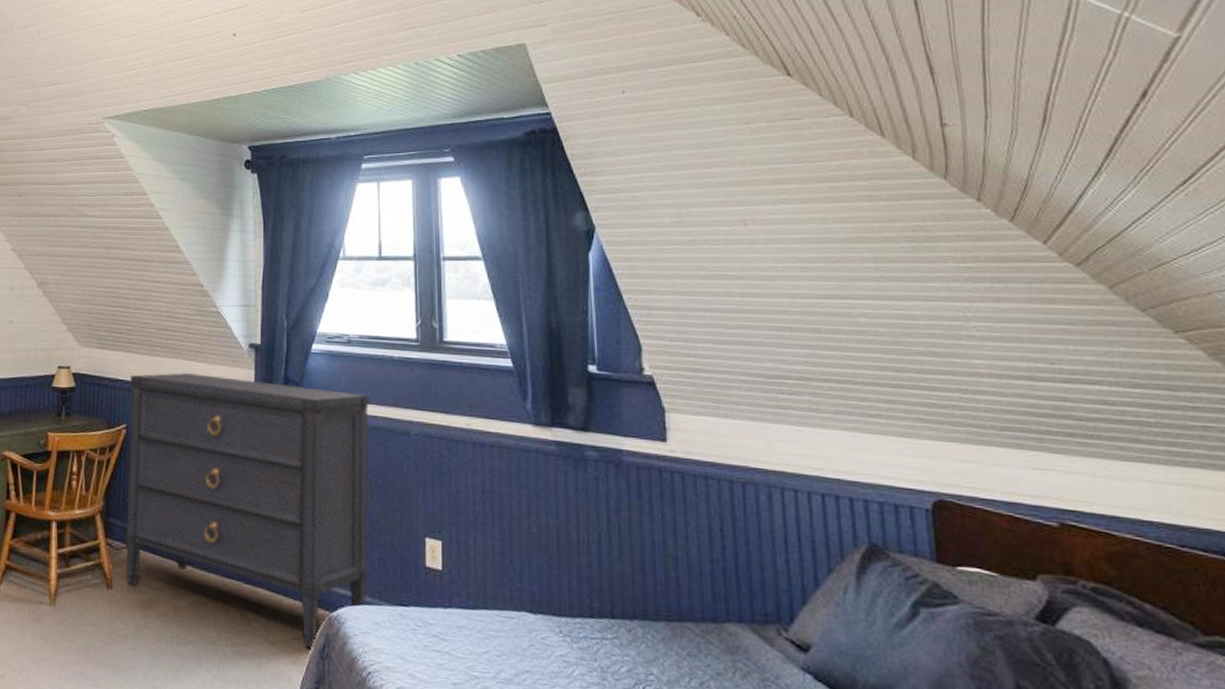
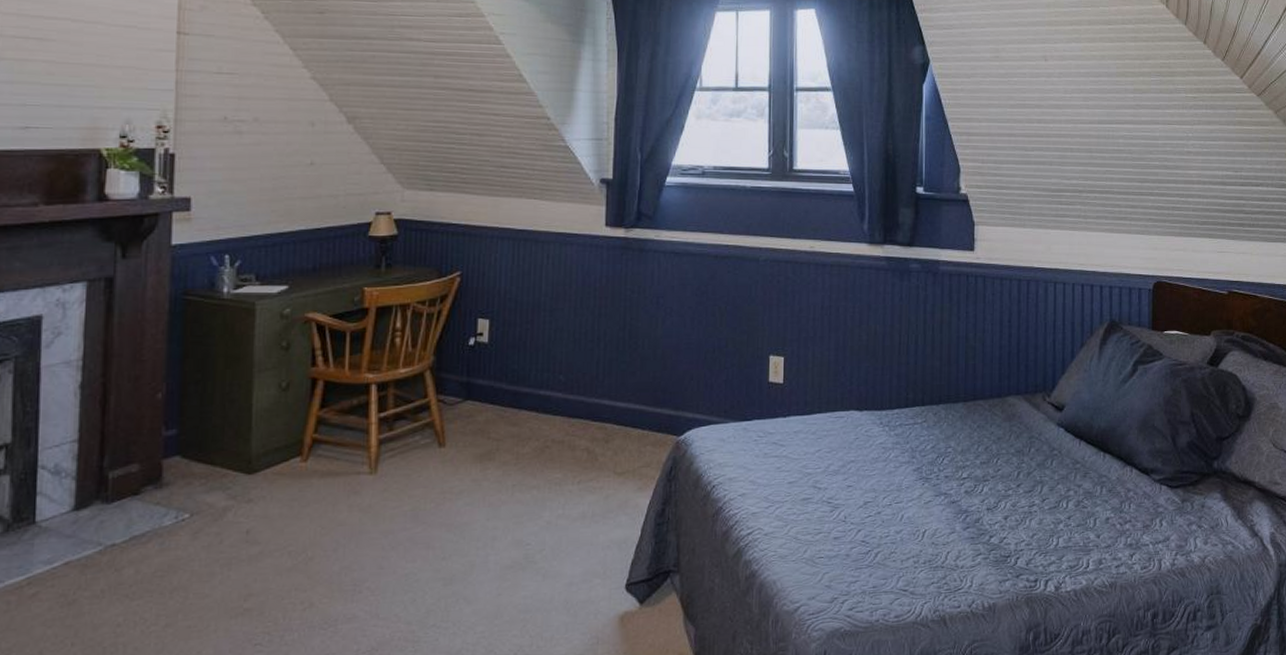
dresser: present [124,373,369,648] -> none [458,213,721,473]

